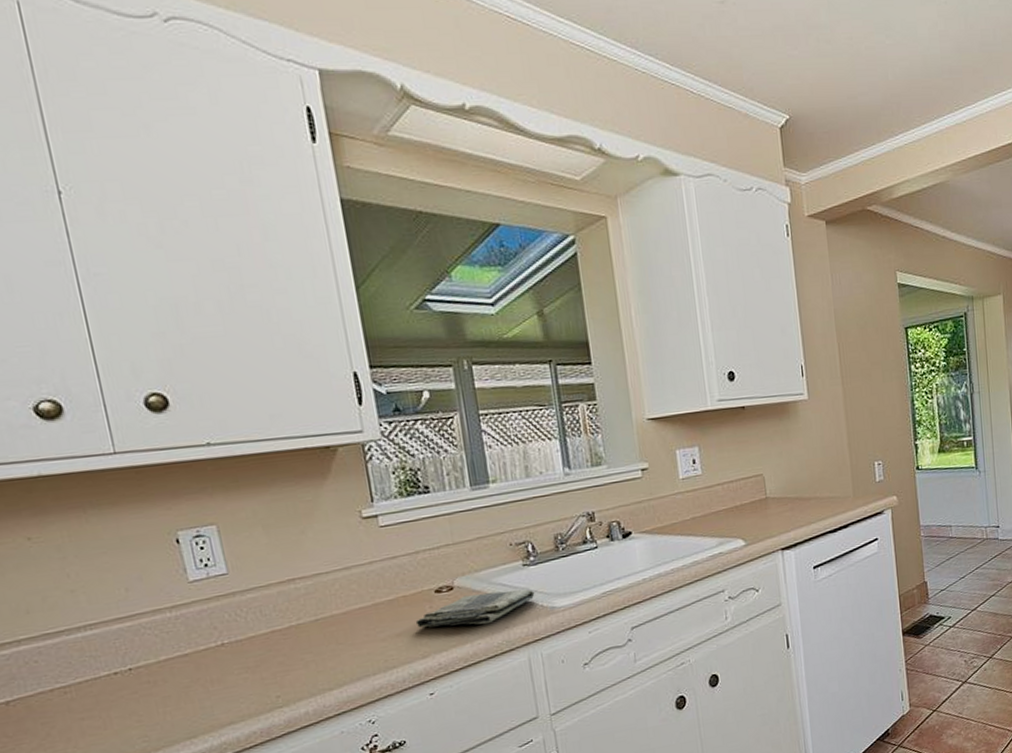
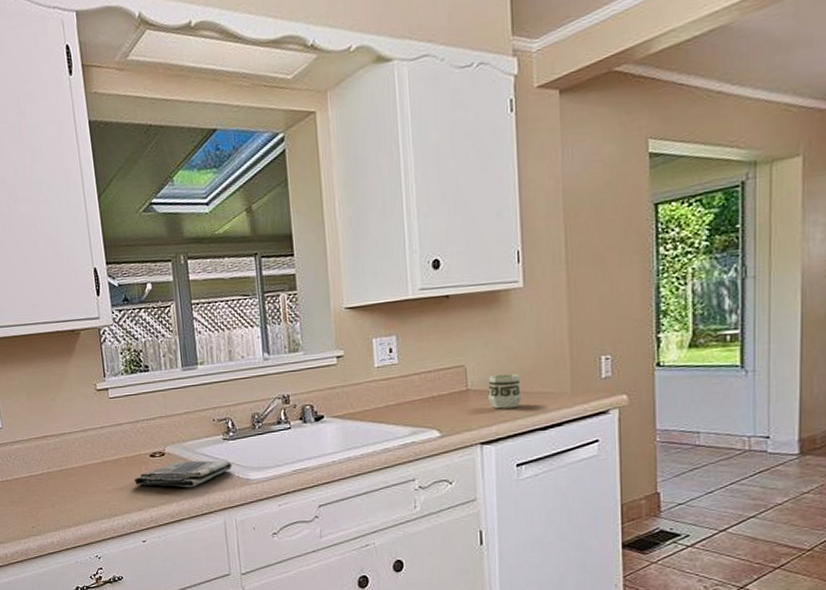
cup: none [784,480,814,515] -> present [488,373,522,409]

